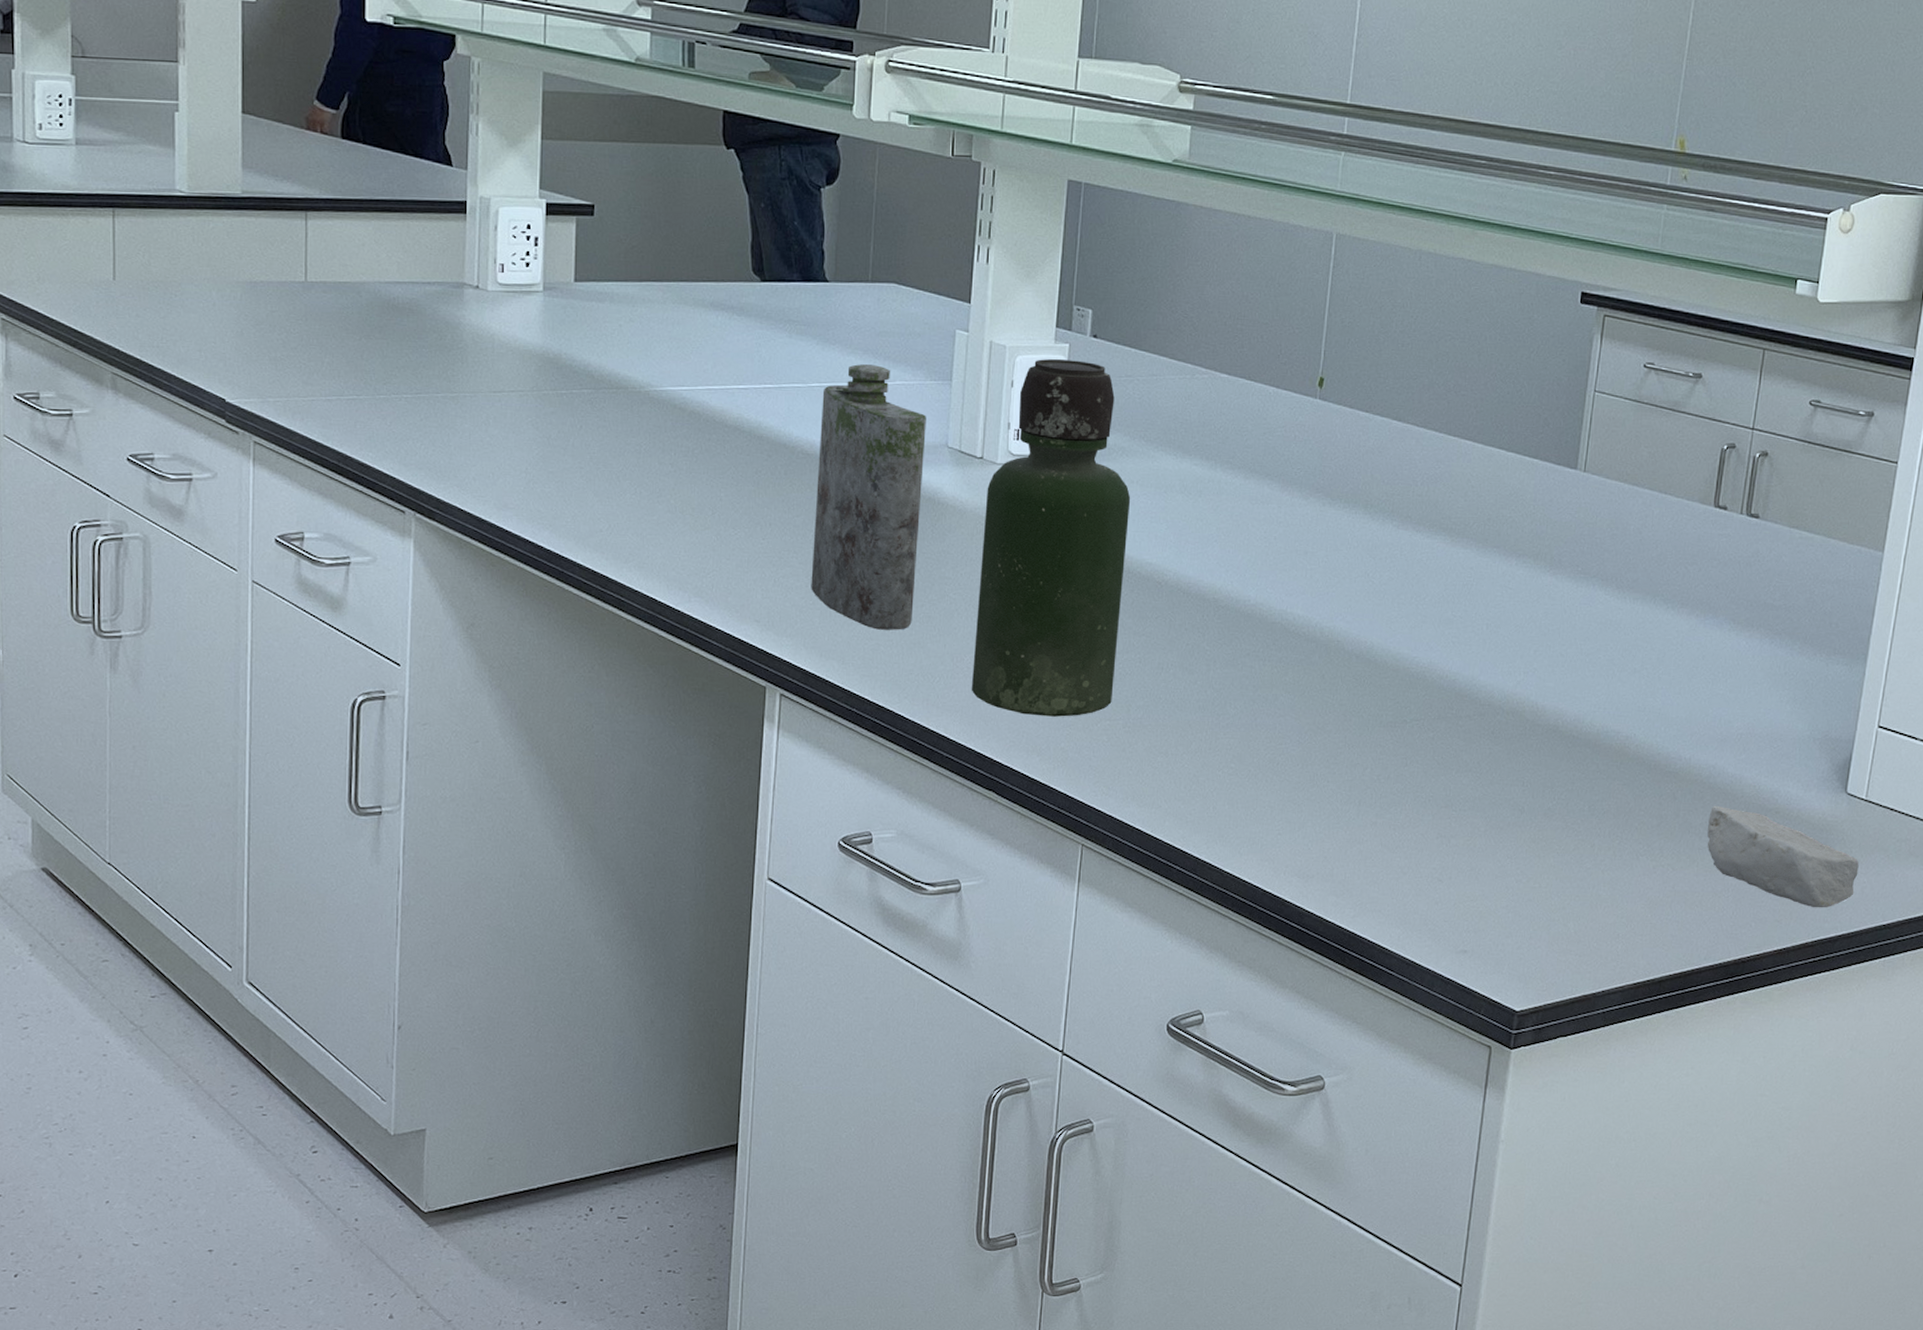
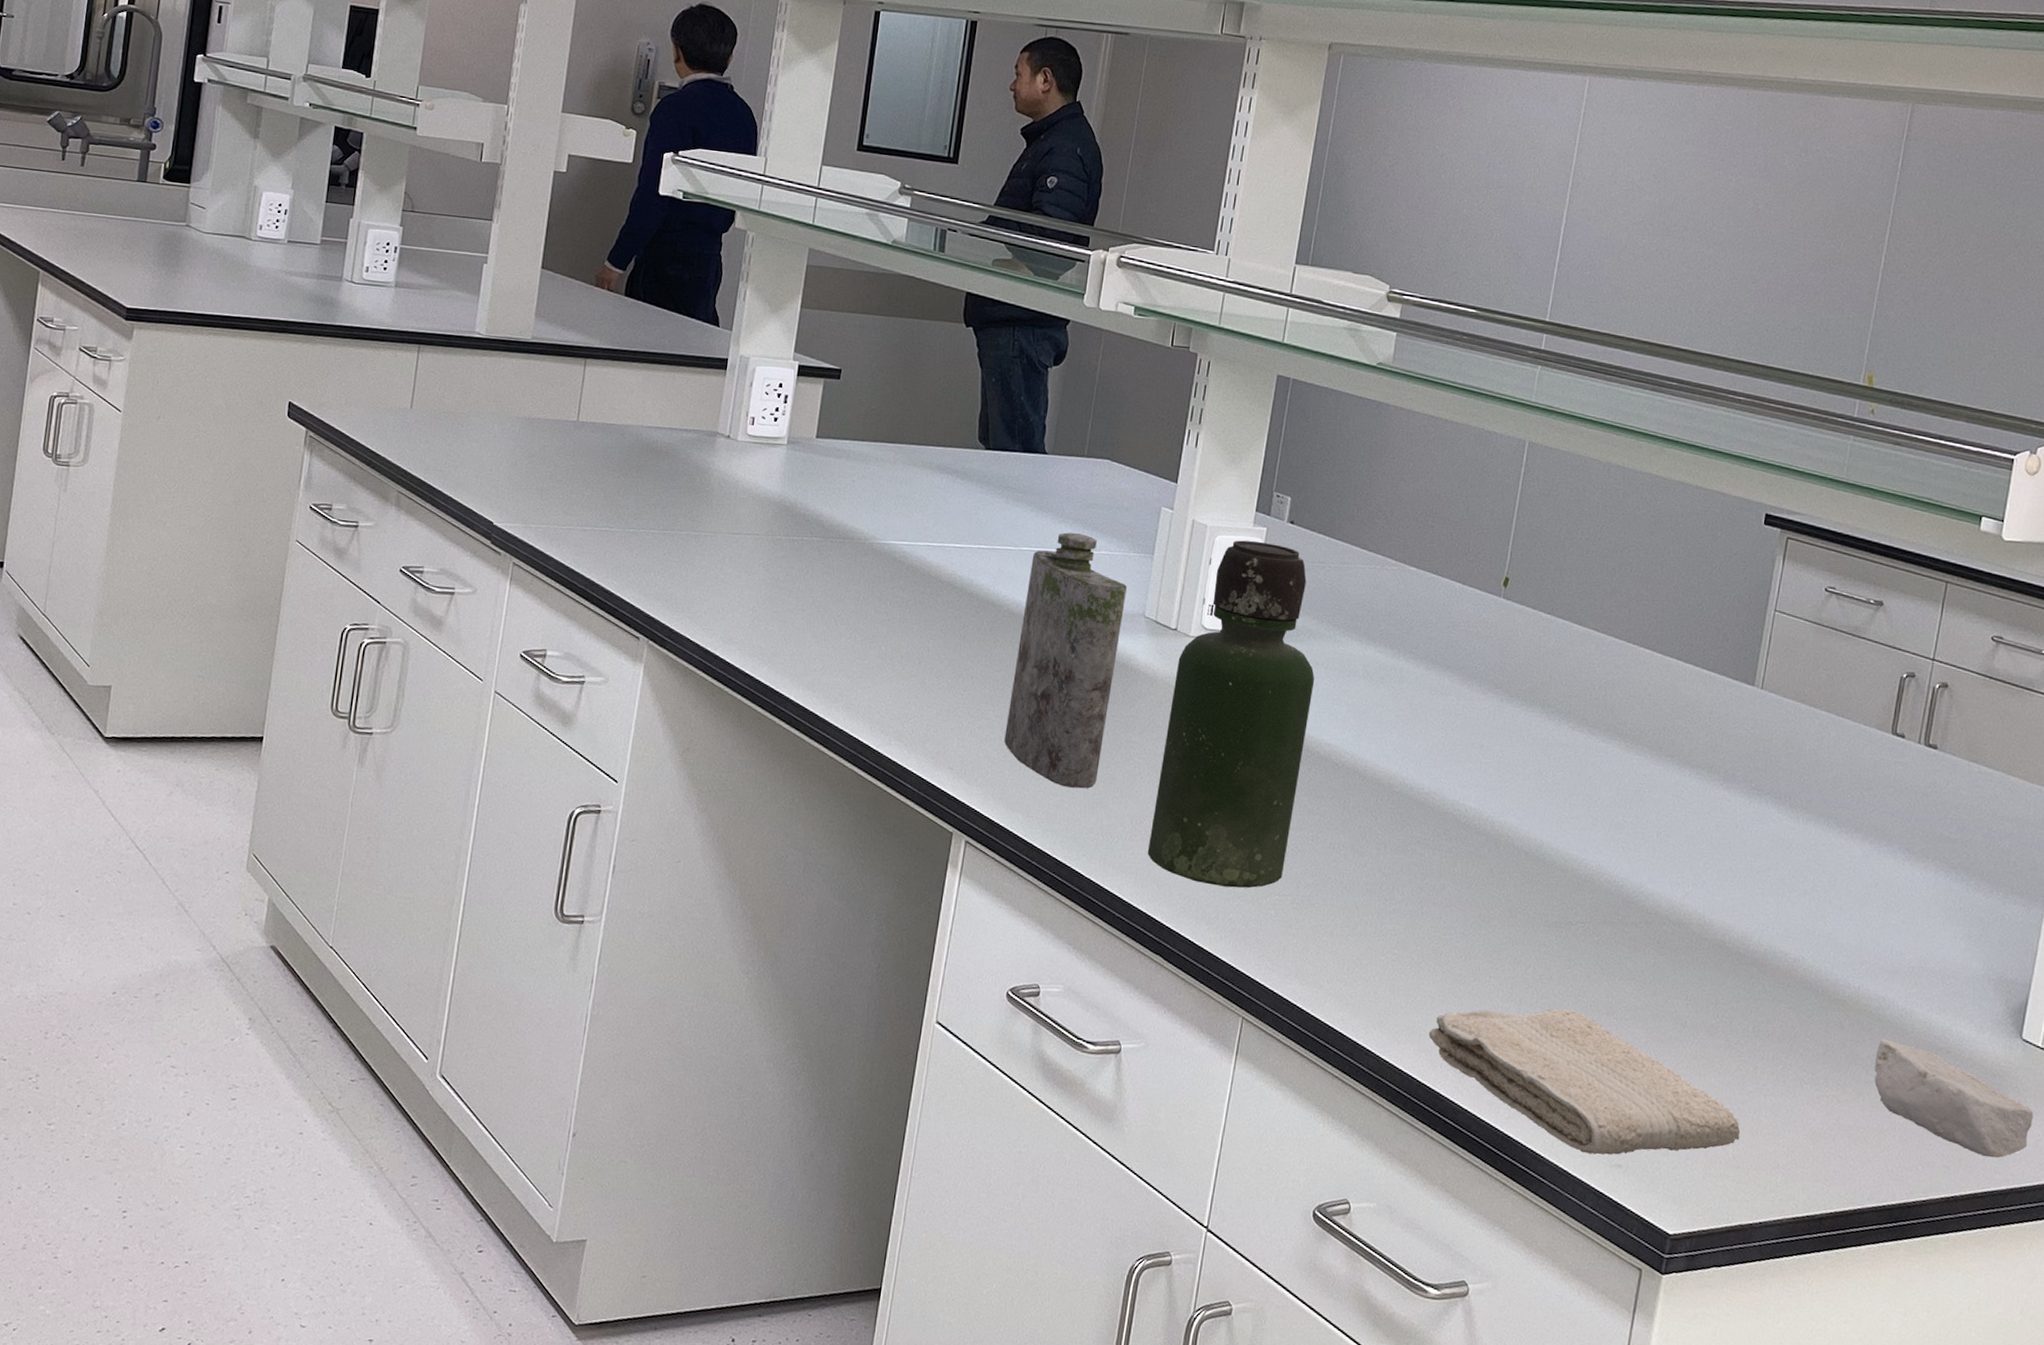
washcloth: none [1270,805,1581,943] -> present [1428,1008,1741,1155]

